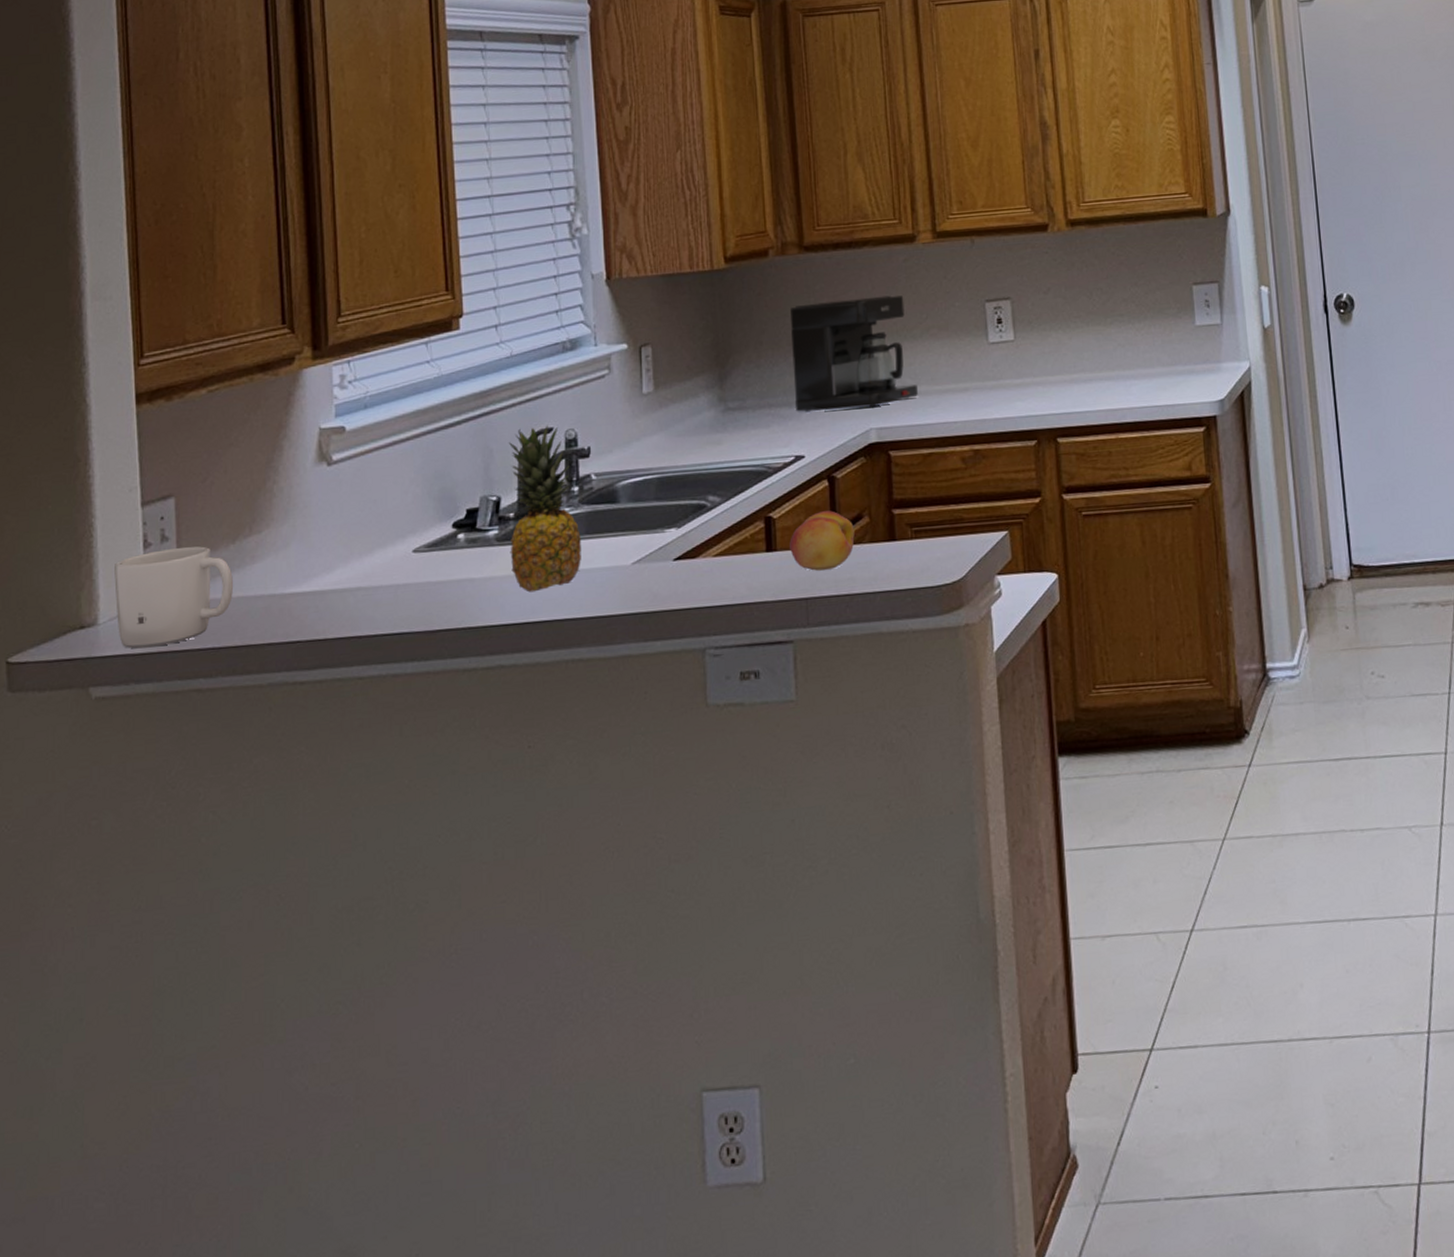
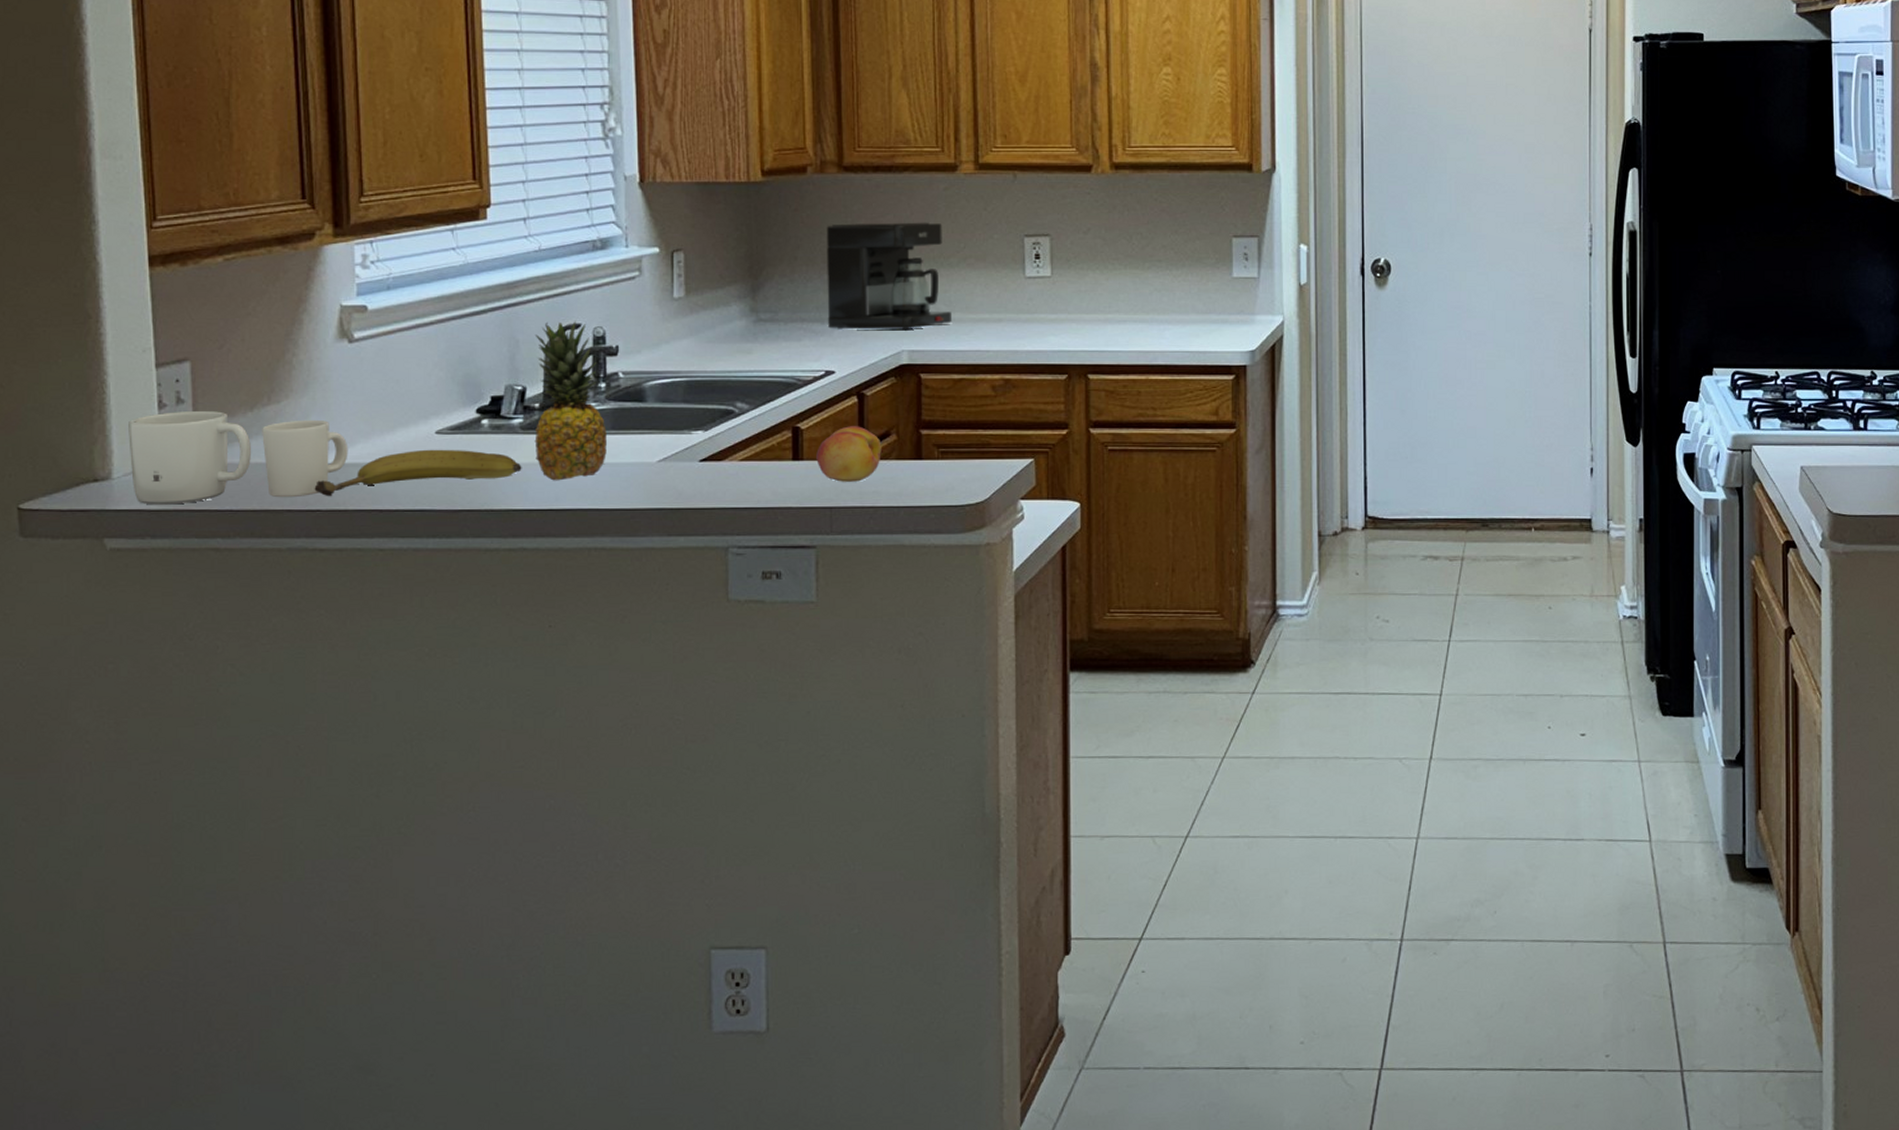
mug: none [244,547,328,632] -> present [262,419,348,498]
fruit: none [294,567,498,627] -> present [314,449,522,497]

